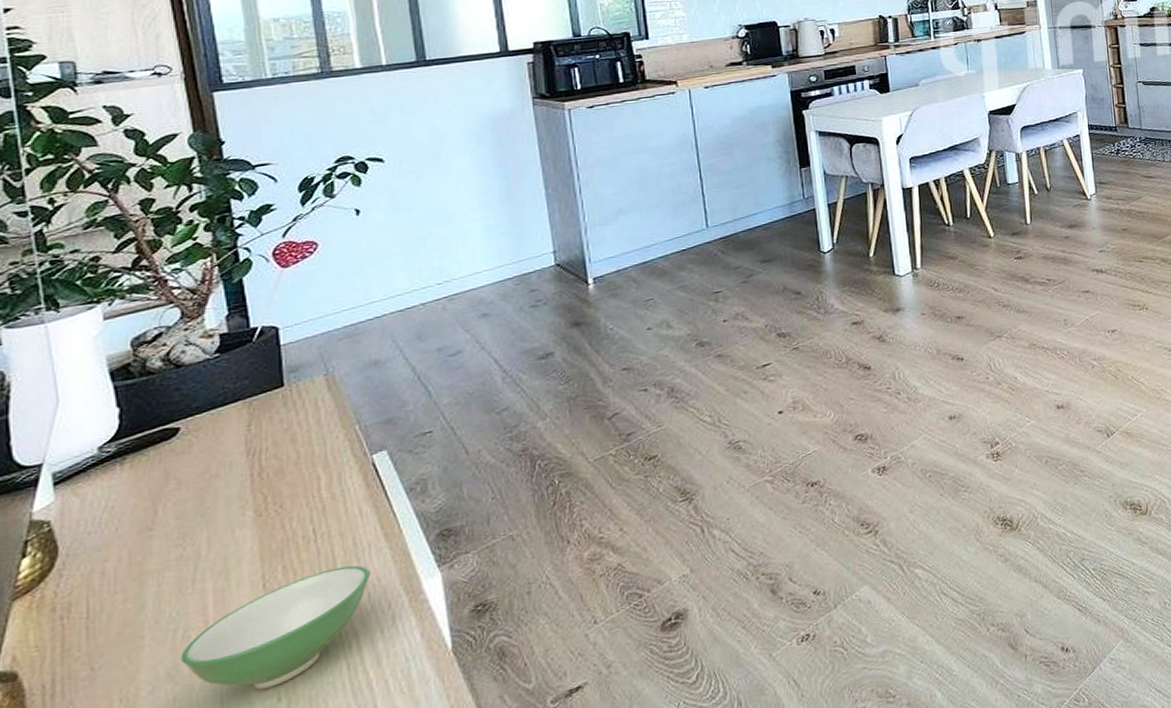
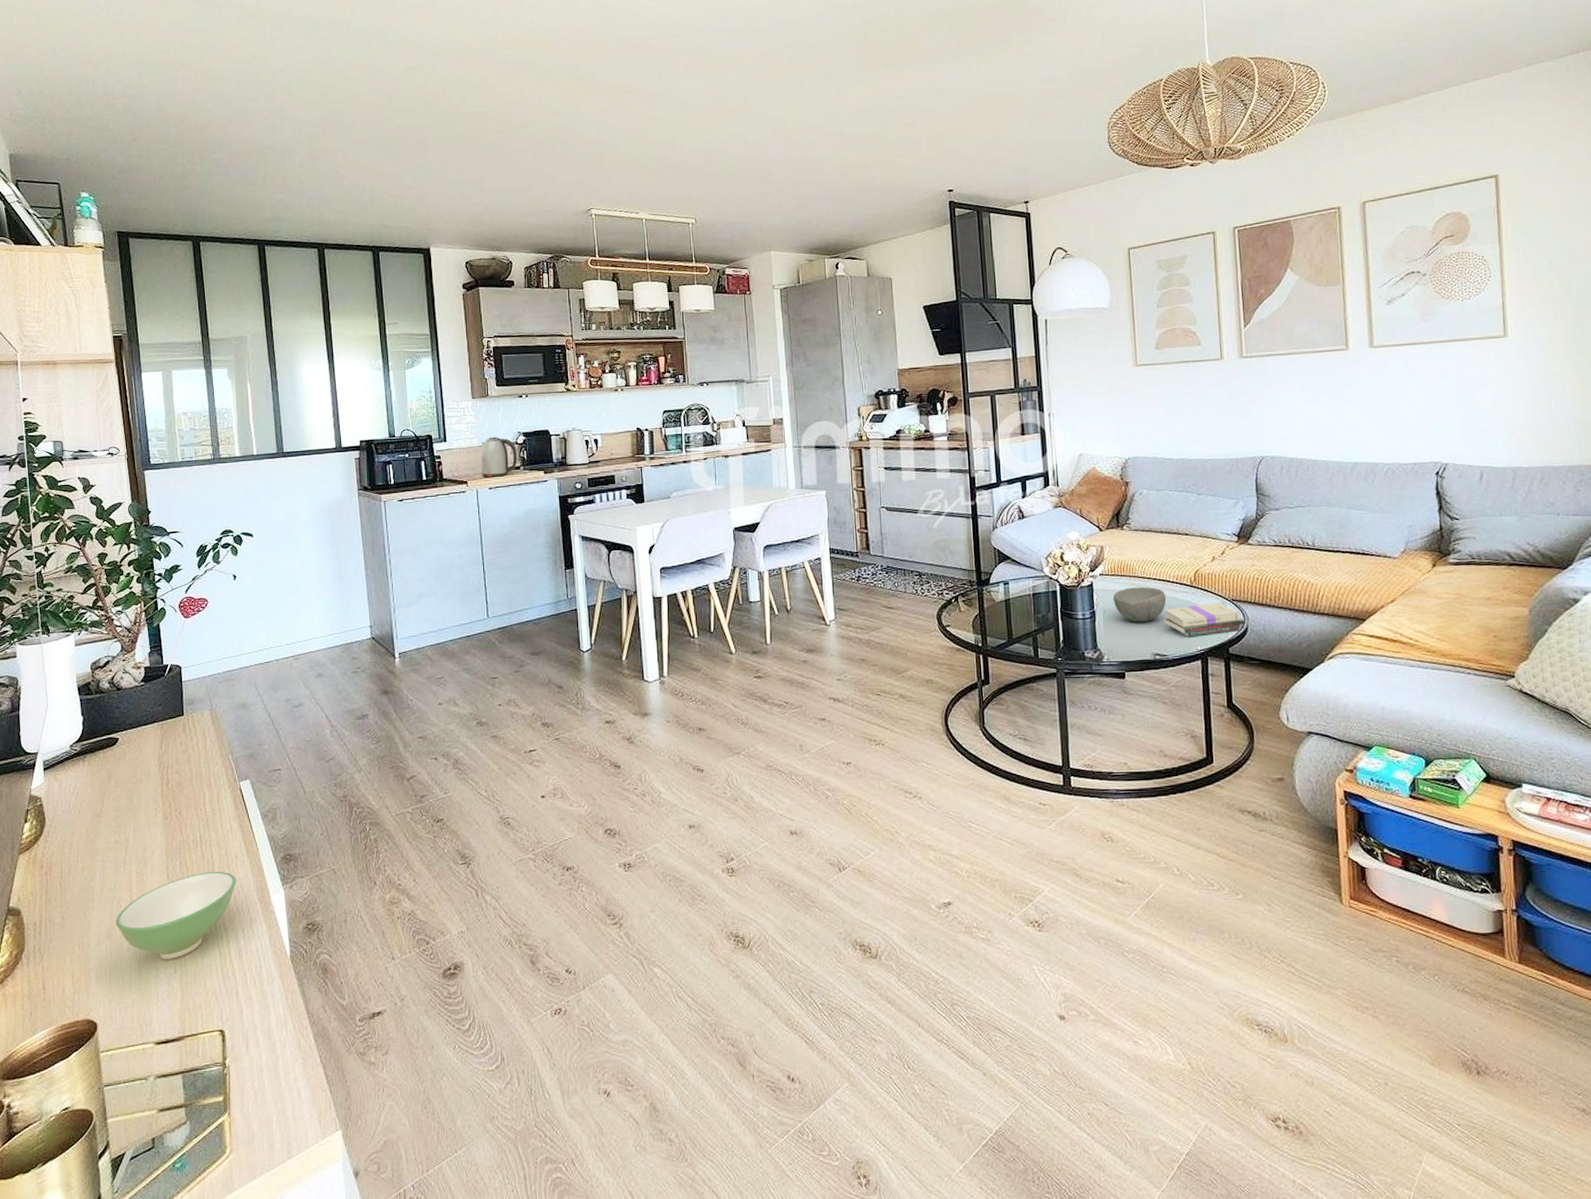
kettle: none [693,31,740,77] -> present [480,436,518,478]

